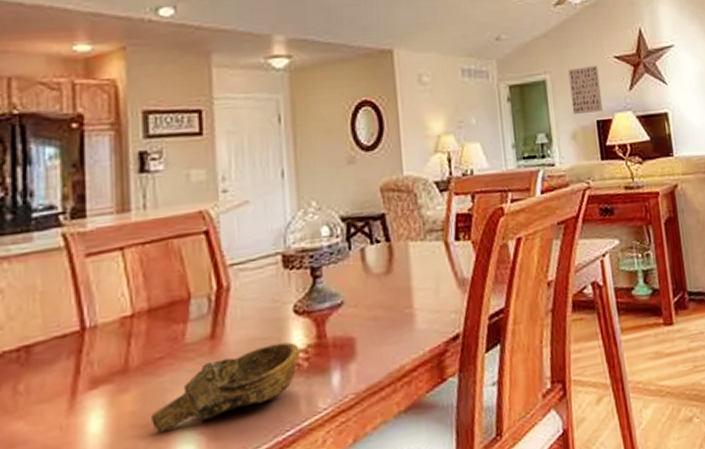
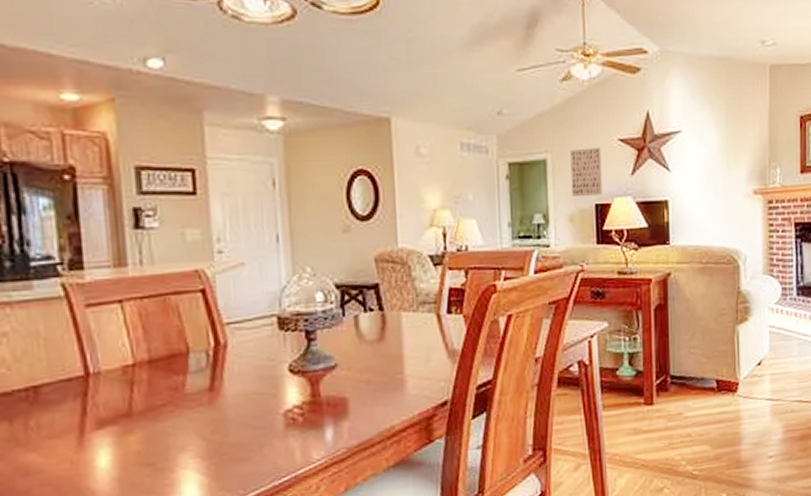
decorative bowl: present [151,342,300,432] -> none [156,398,295,470]

